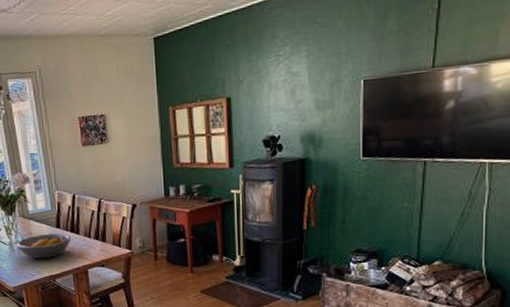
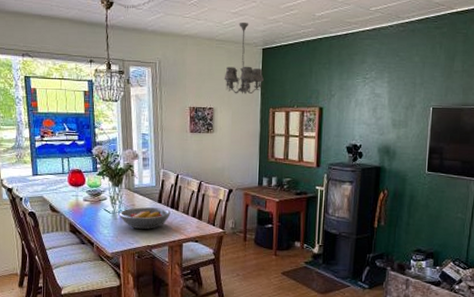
chandelier: none [113,9,159,96] -> present [224,22,264,95]

